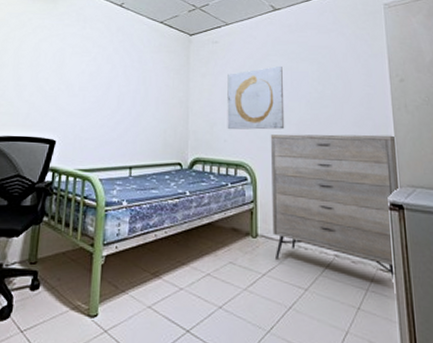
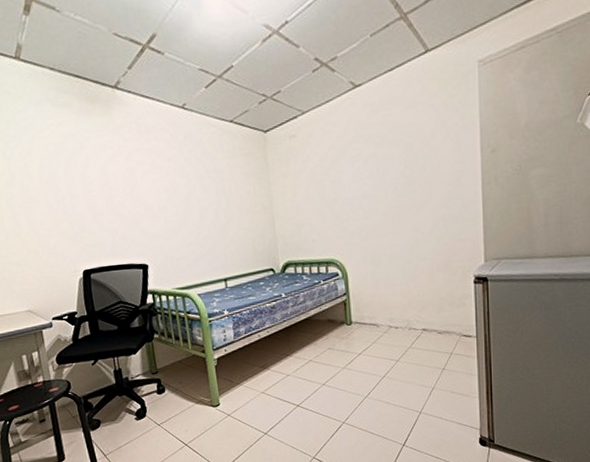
wall art: present [227,65,285,130] -> none [309,153,372,230]
dresser: present [270,134,398,279] -> none [358,211,484,342]

